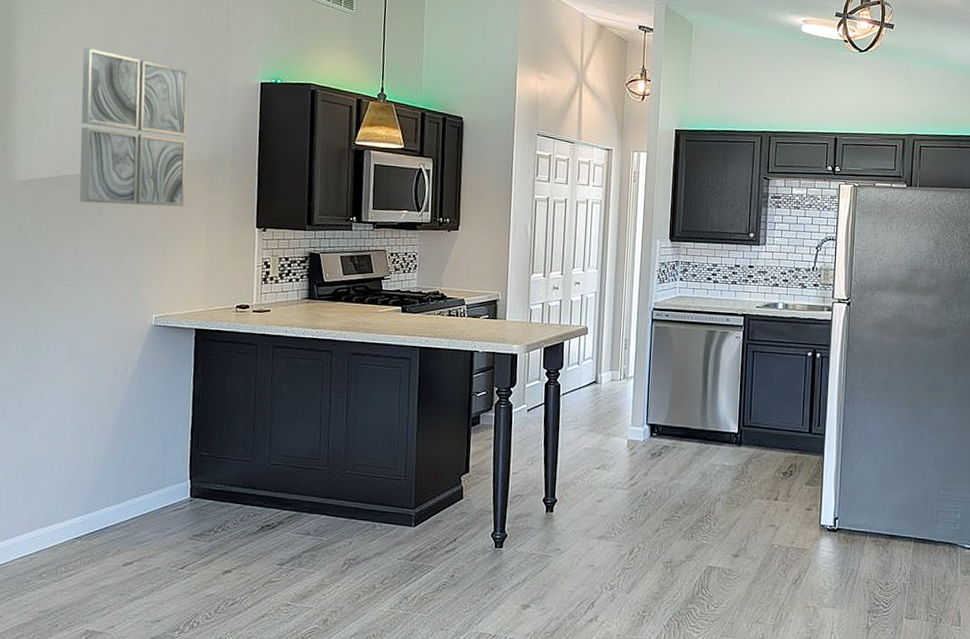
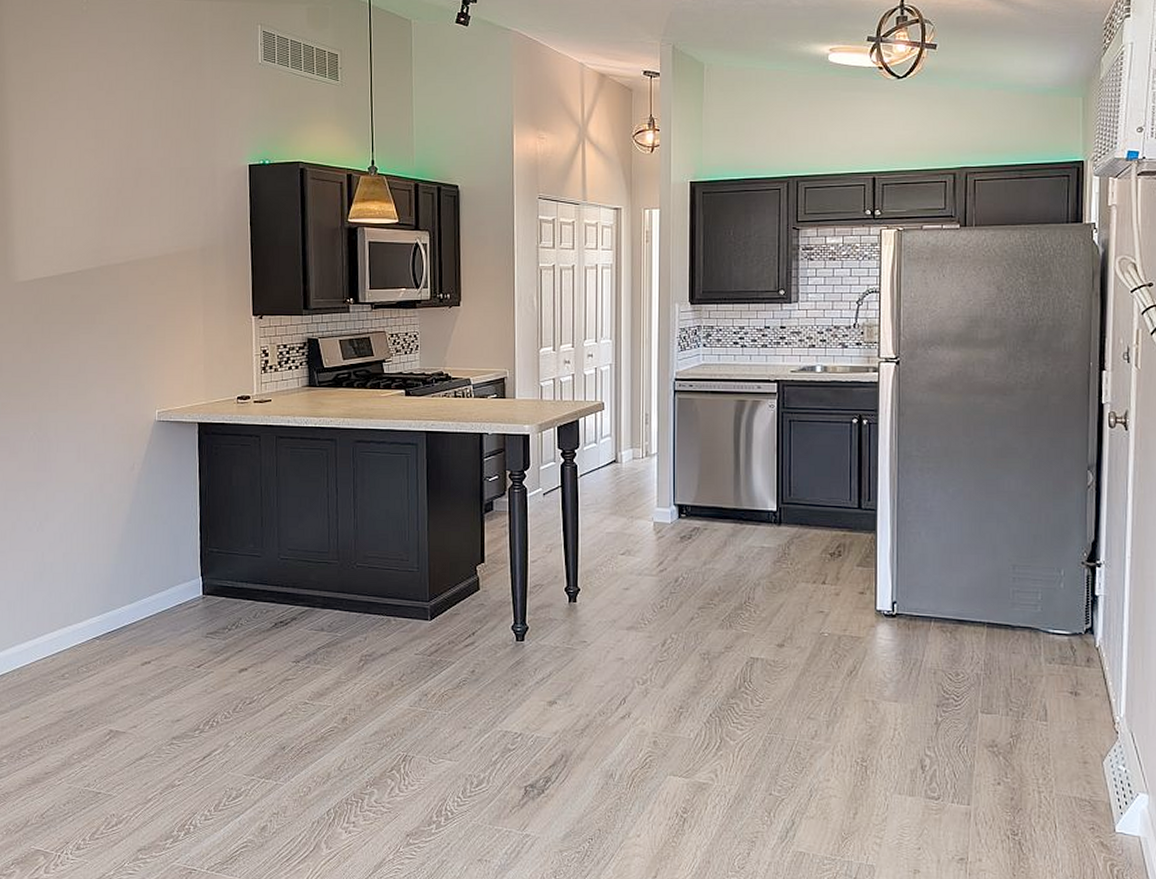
wall art: present [79,48,188,207] -> none [73,143,180,300]

